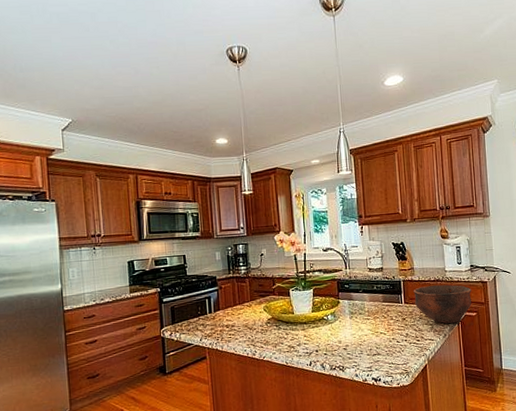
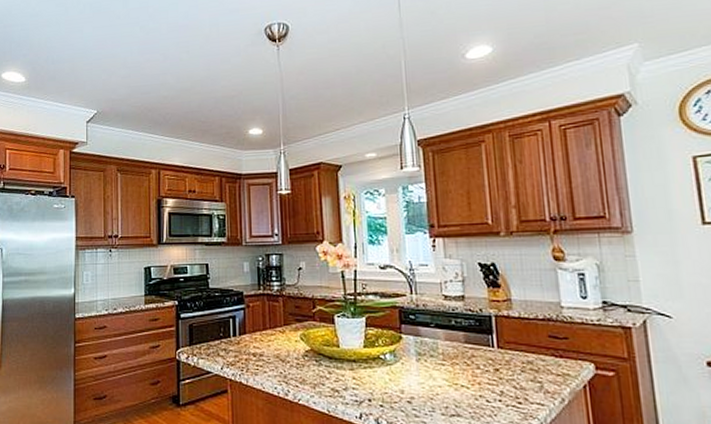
bowl: present [413,284,472,324] -> none [511,326,607,385]

